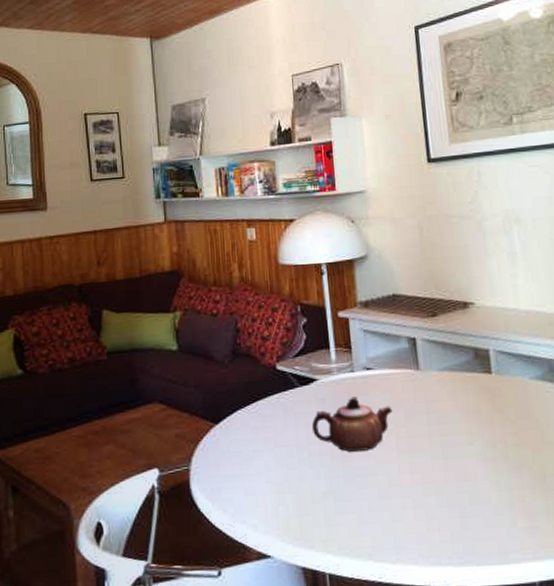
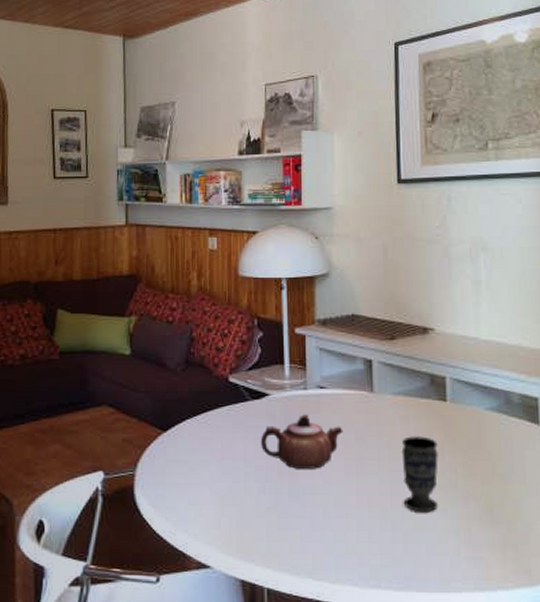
cup: none [451,410,492,486] -> present [401,436,439,513]

